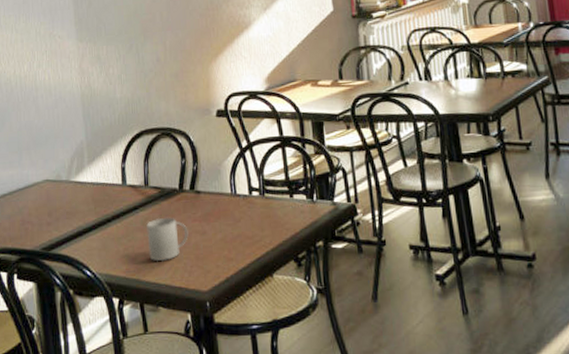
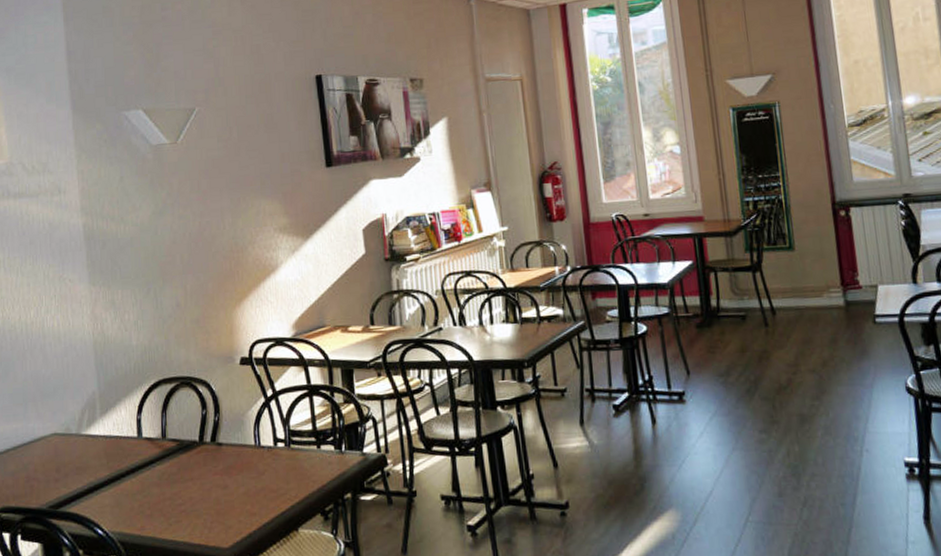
mug: present [146,217,189,262] -> none [164,471,209,519]

